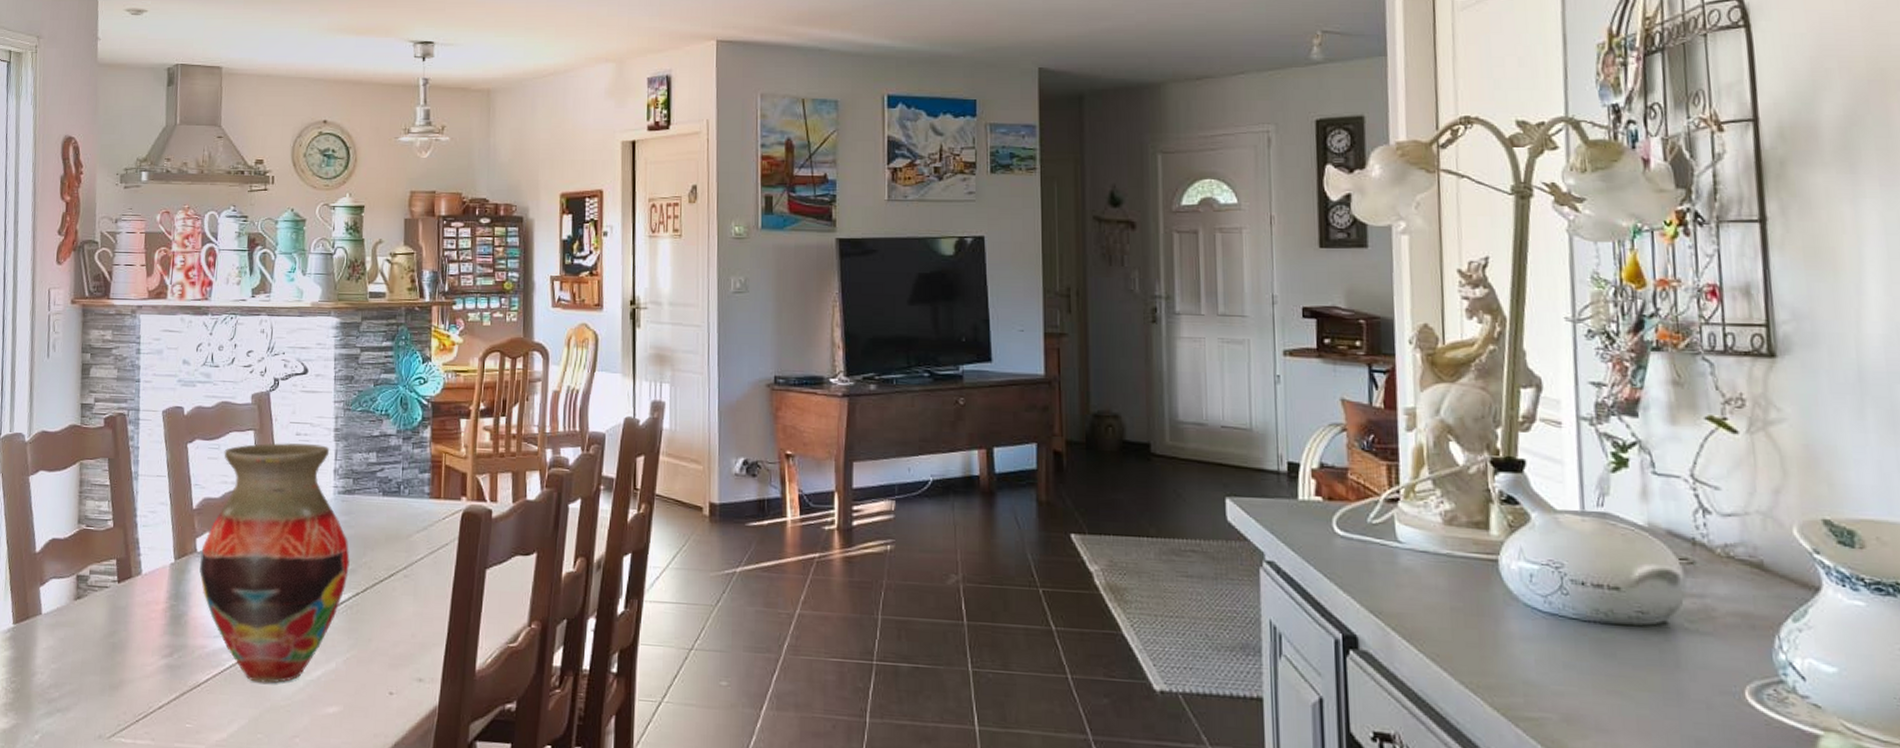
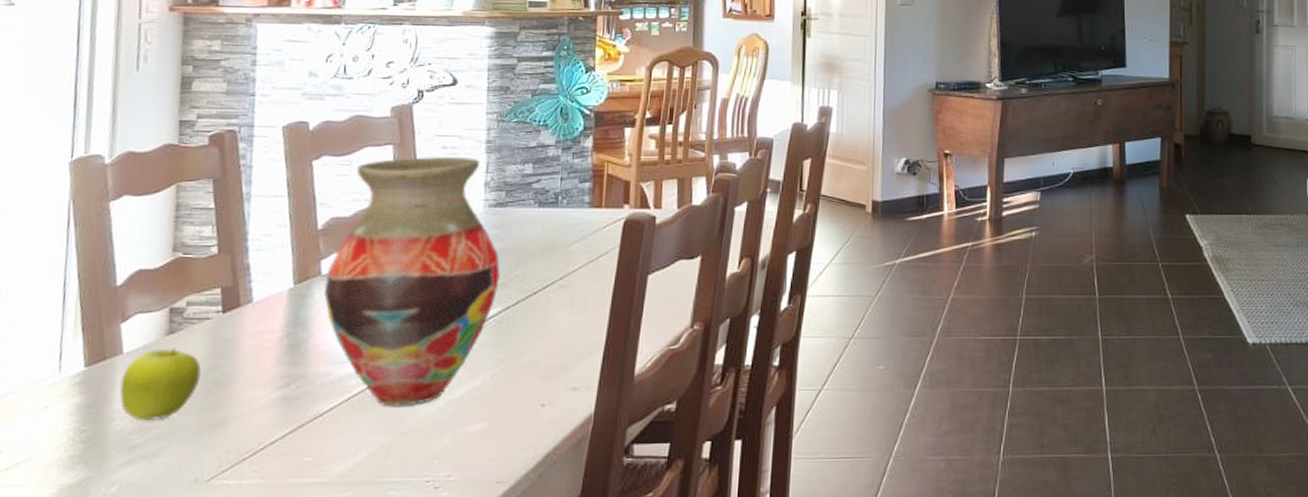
fruit: none [39,611,102,678] -> present [119,348,201,421]

